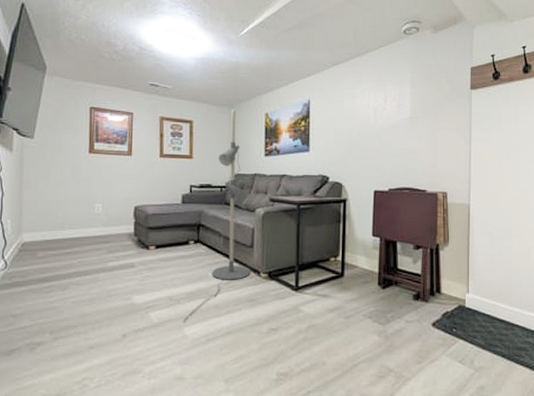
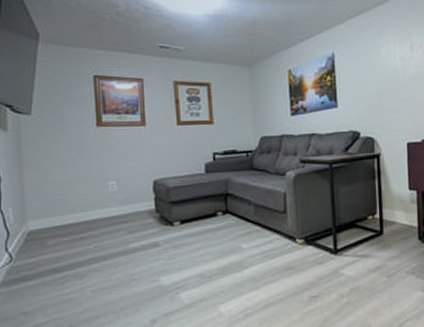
floor lamp: present [183,110,252,321] -> none [217,68,286,299]

